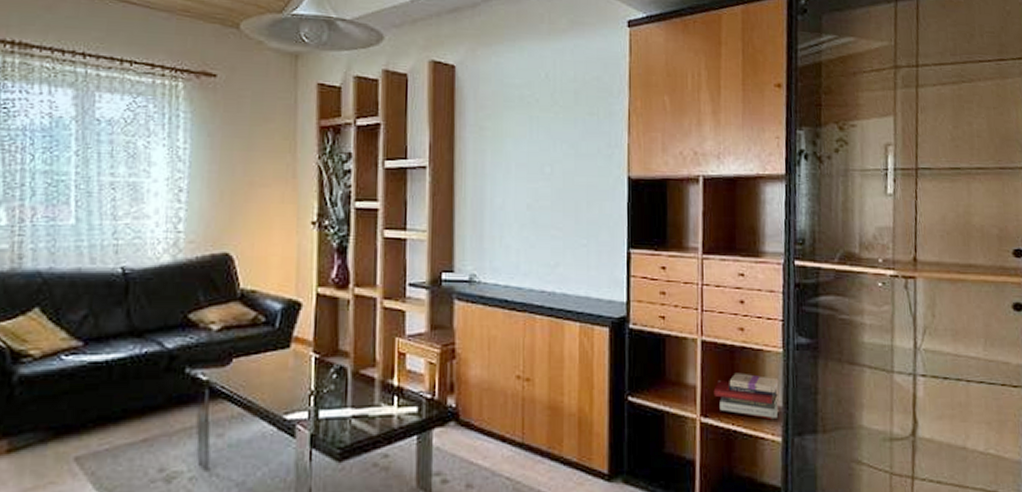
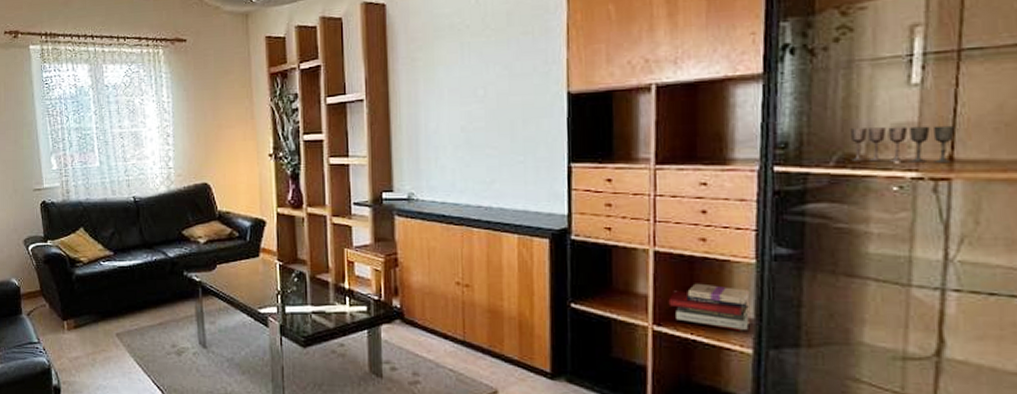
wine glass: none [847,229,917,264] -> present [849,125,955,164]

